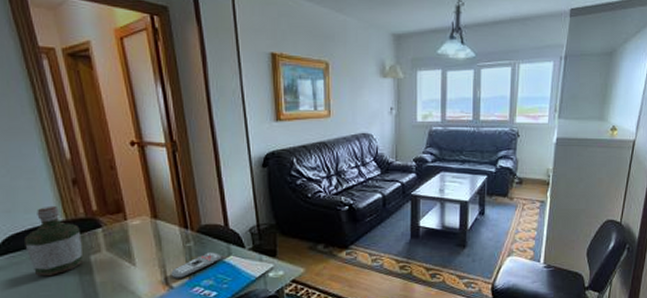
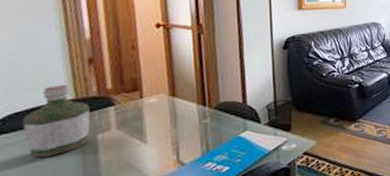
remote control: present [171,252,221,278] -> none [183,128,237,155]

